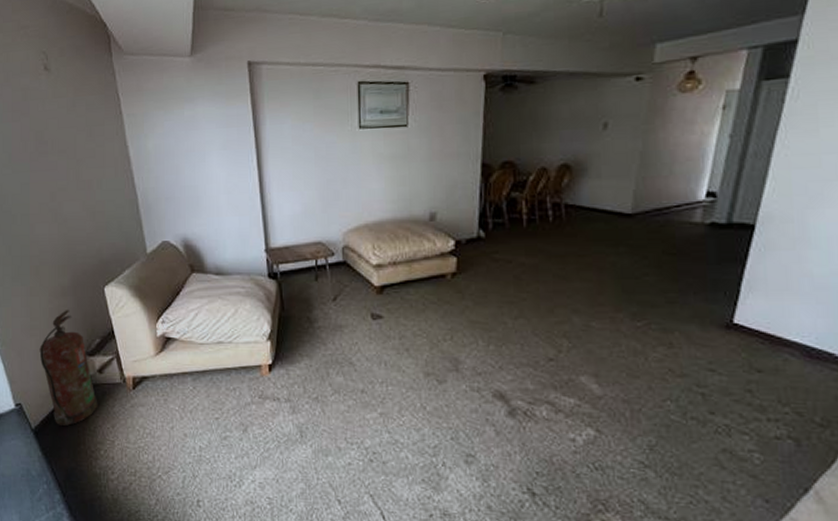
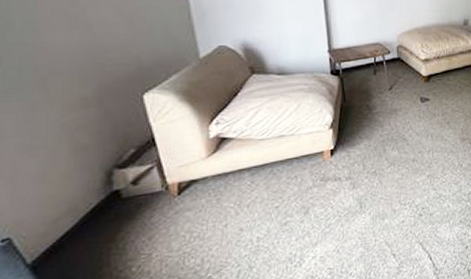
fire extinguisher: present [39,310,98,426] -> none [43,122,130,252]

